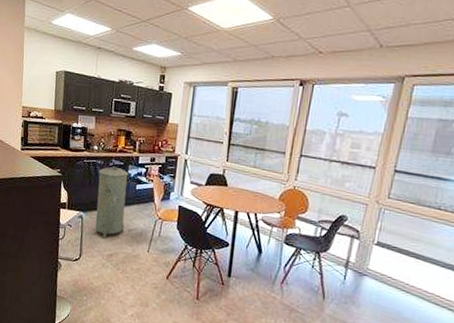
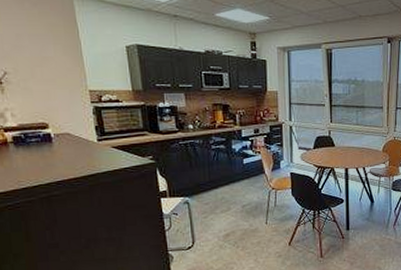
trash can: present [95,166,129,239] -> none [198,144,237,220]

